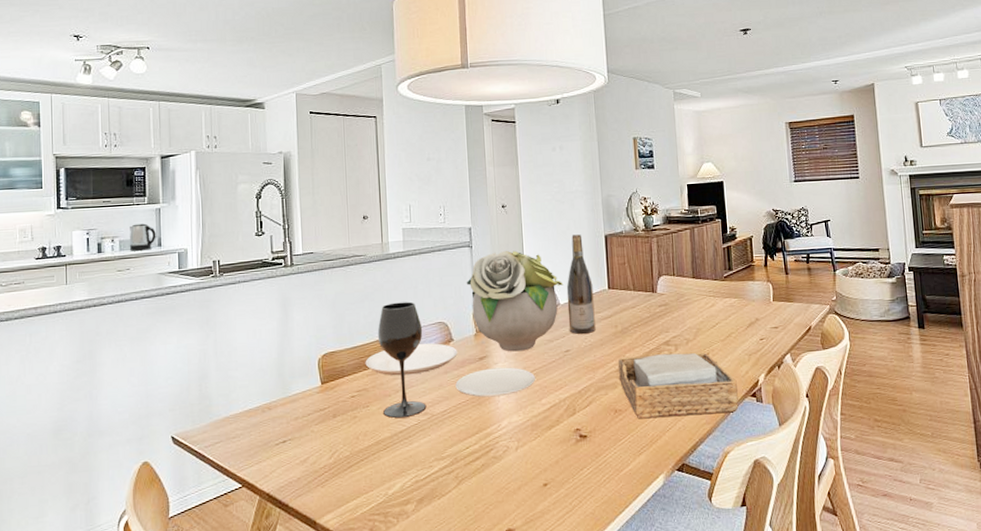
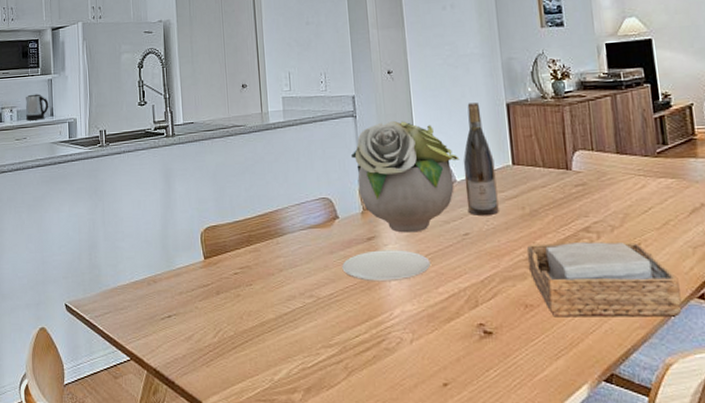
plate: present [365,343,457,376] -> none [247,220,343,254]
wineglass: present [377,301,427,418] -> none [259,175,312,298]

